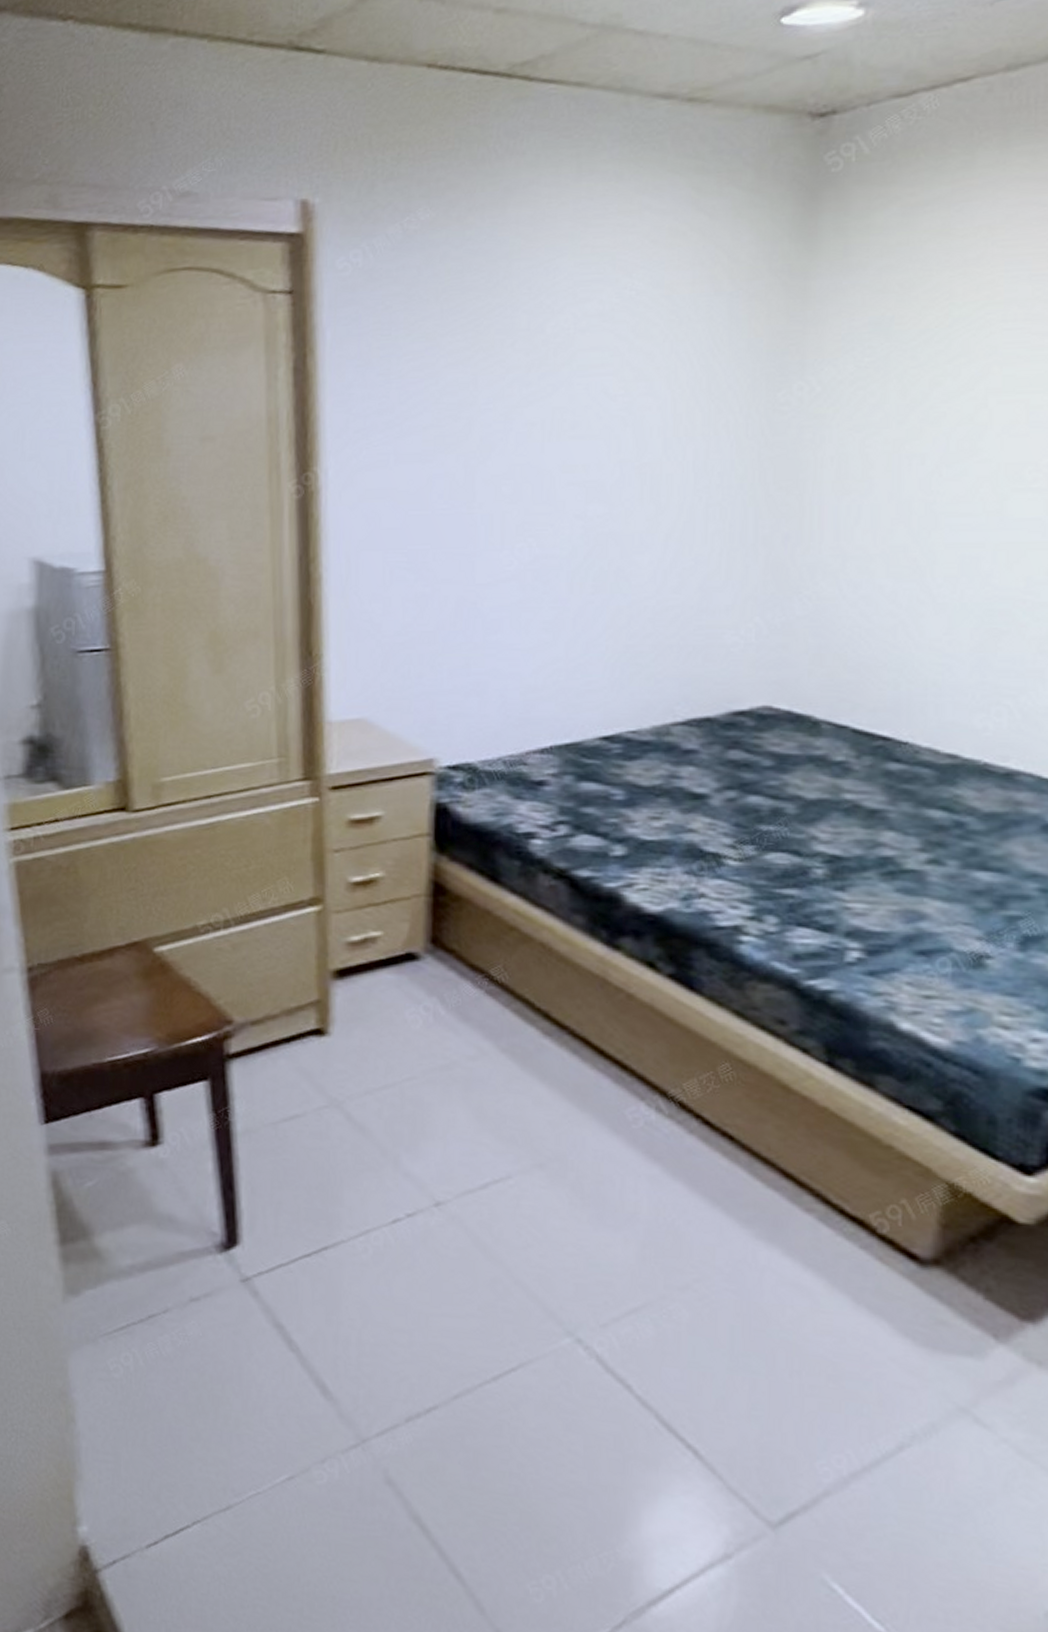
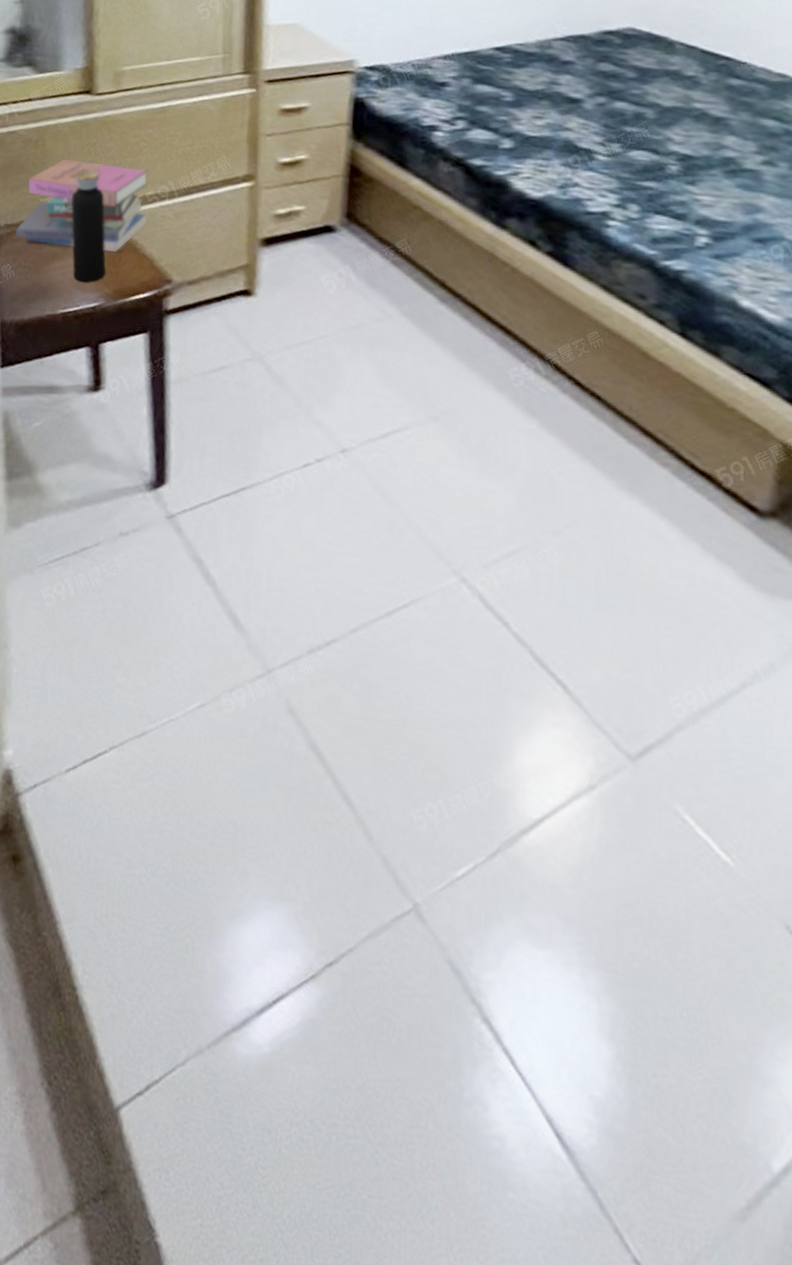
books: none [51,887,200,992] -> present [15,158,147,253]
water bottle: none [112,890,157,1026] -> present [71,163,107,282]

